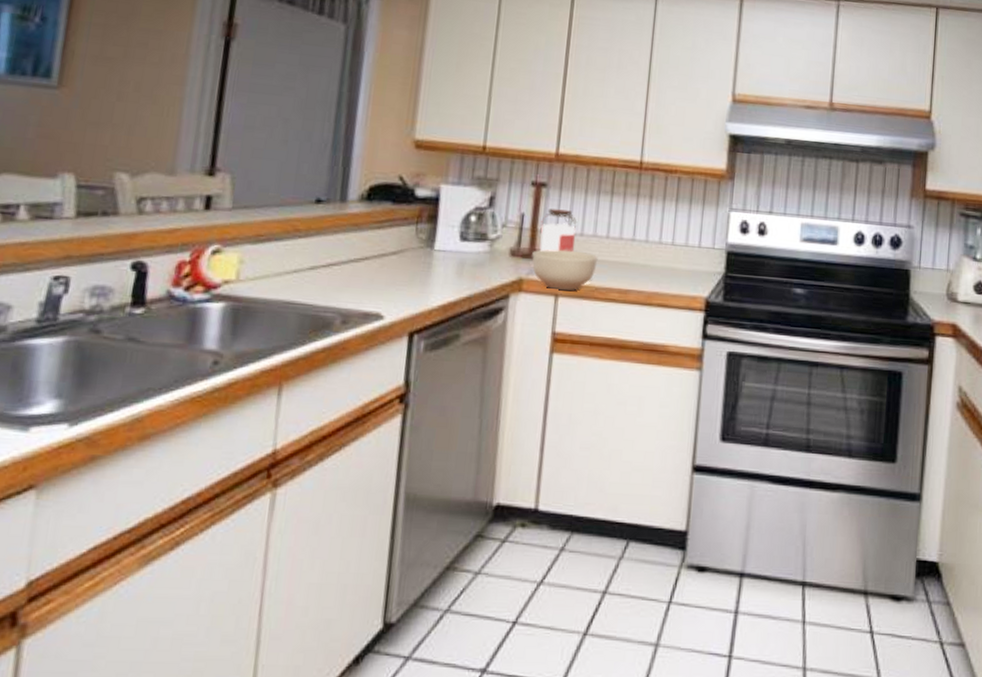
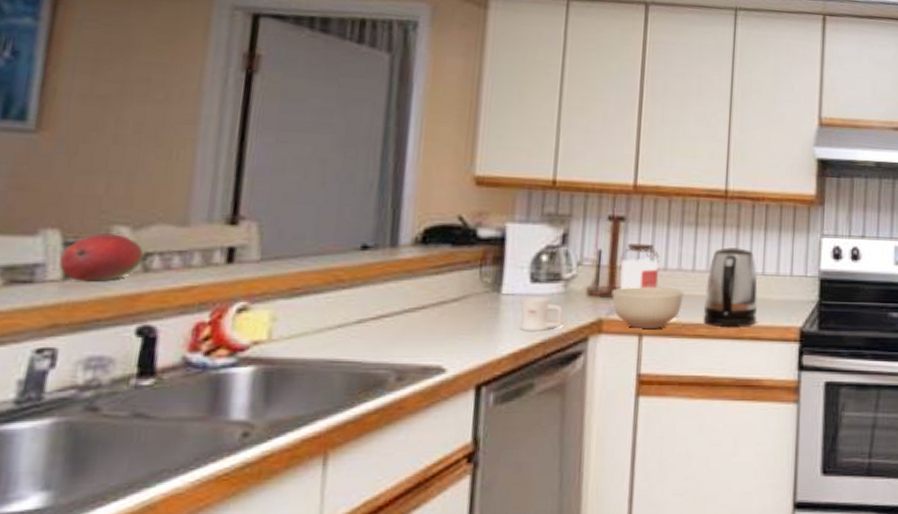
fruit: none [73,178,139,221] -> present [59,233,144,282]
mug: none [449,254,489,287] -> present [519,297,565,332]
kettle: none [614,216,667,293] -> present [702,247,758,327]

